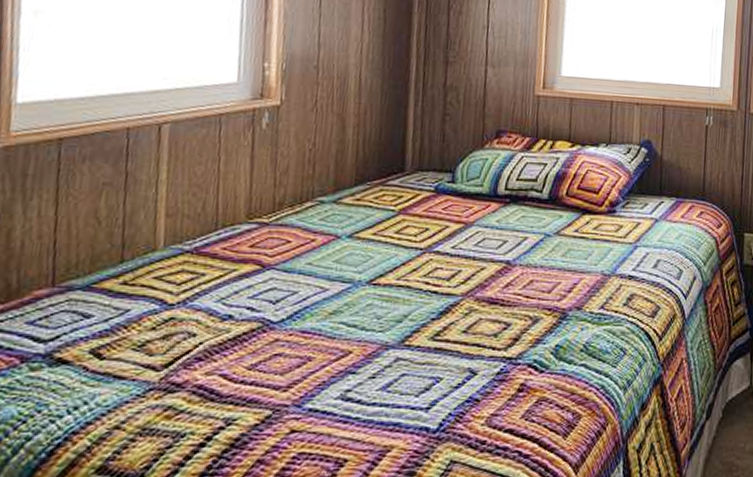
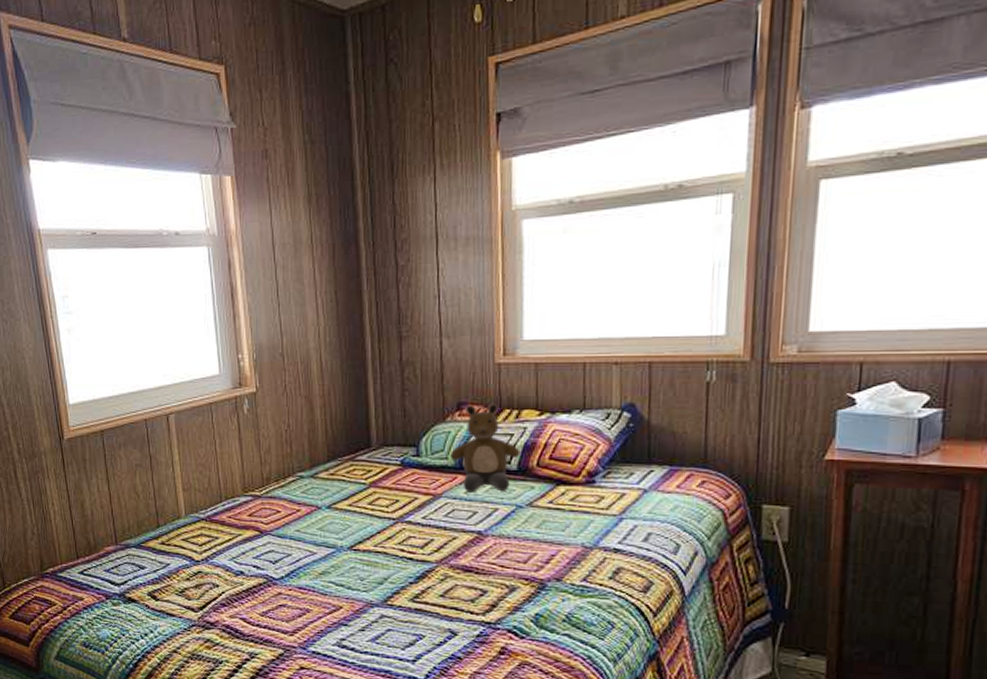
bear: none [485,133,552,221] -> present [449,403,520,493]

